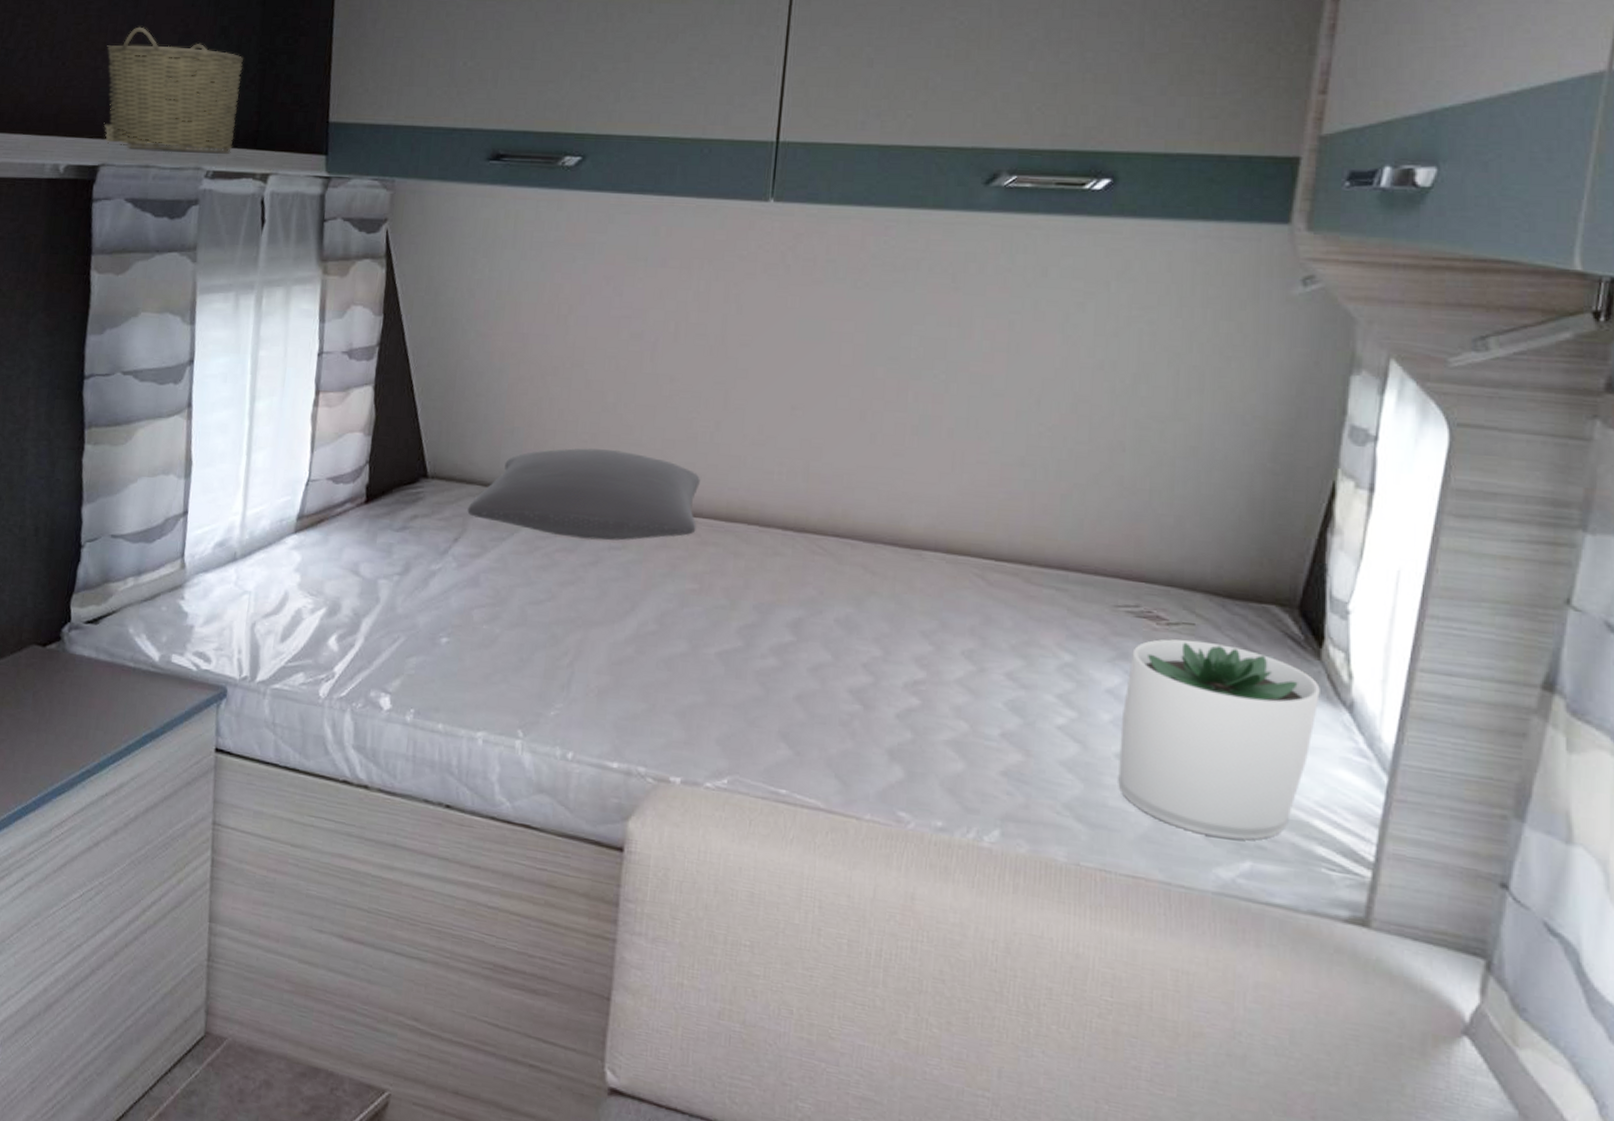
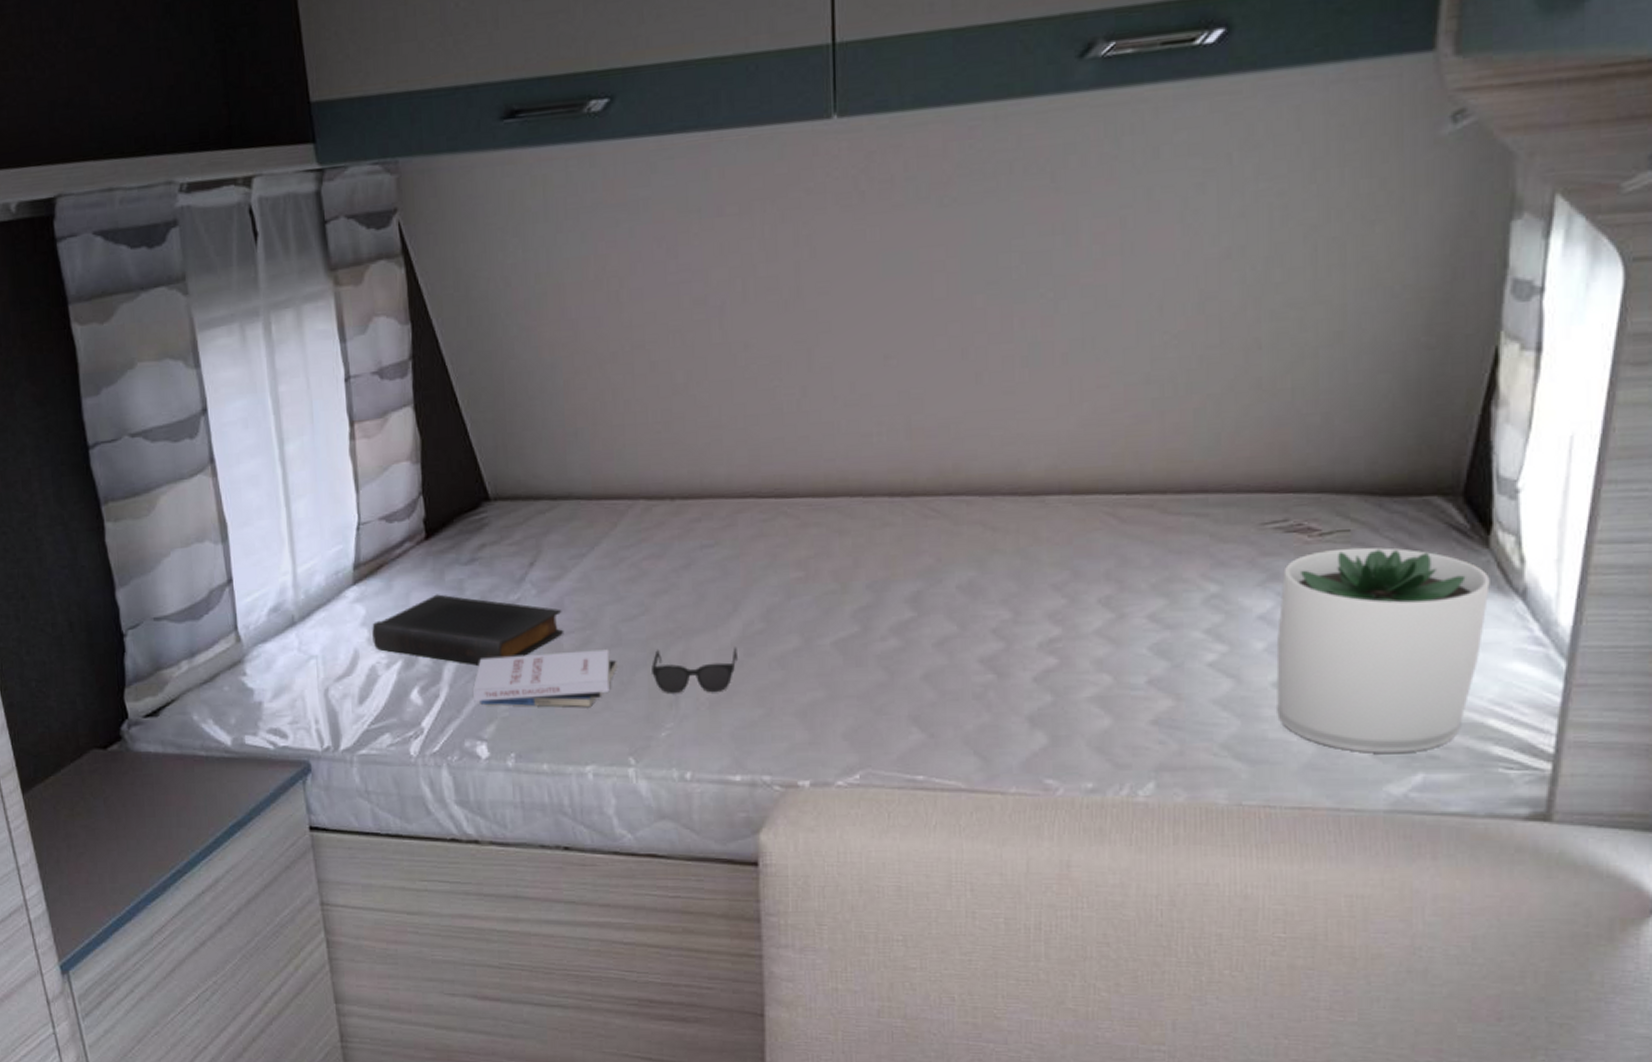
basket: present [104,27,243,154] -> none [35,19,205,173]
book: none [303,553,477,623] -> present [372,594,564,665]
books: none [384,617,520,677] -> present [472,649,618,707]
pillow: present [467,448,702,541] -> none [539,436,794,542]
sunglasses: none [549,634,630,682] -> present [651,647,739,693]

